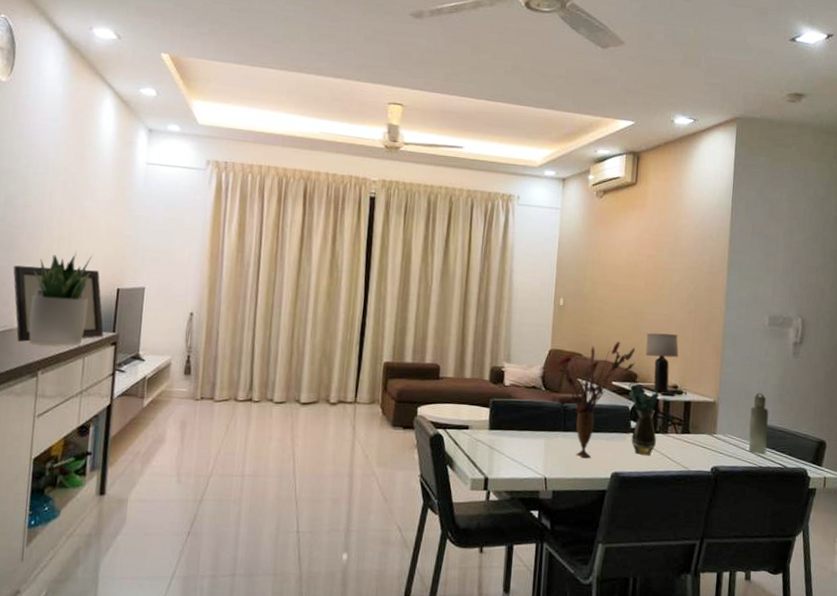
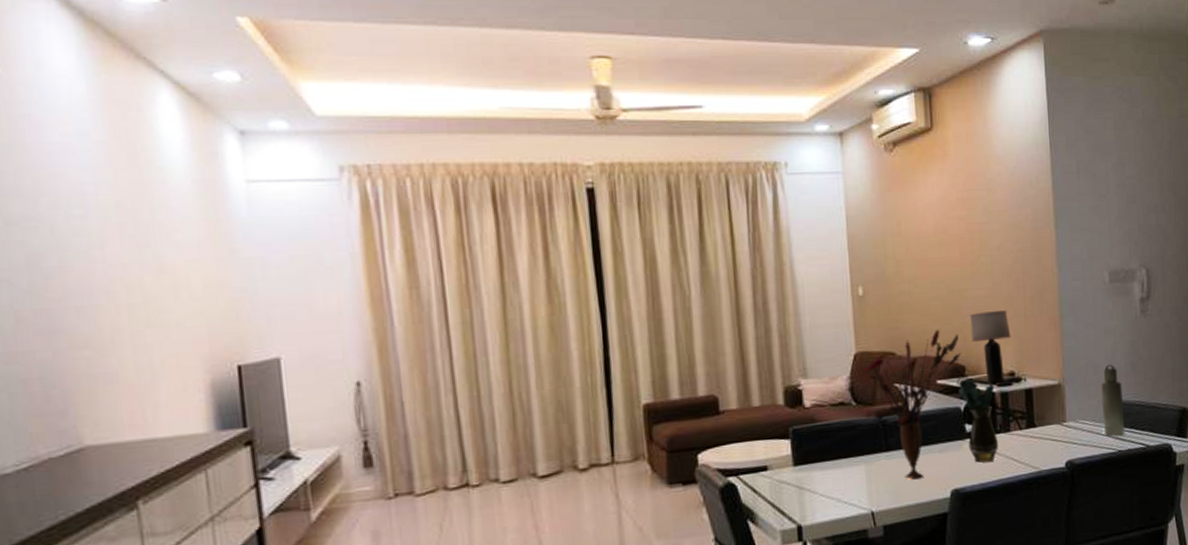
picture frame: present [13,265,104,342] -> none [63,344,230,466]
planter: present [29,251,93,347] -> none [97,321,199,465]

